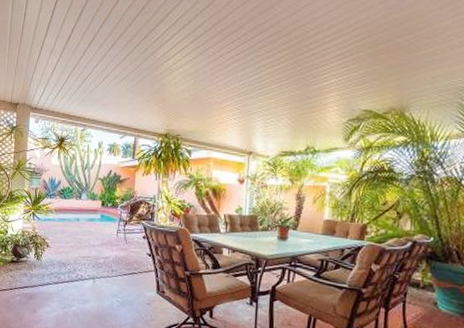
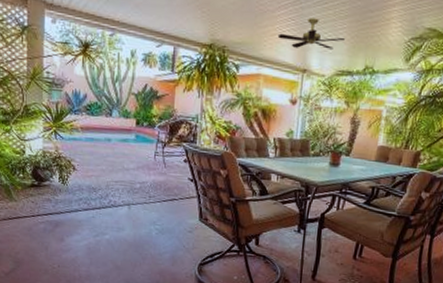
ceiling fan: none [225,107,286,133] -> present [277,18,345,50]

